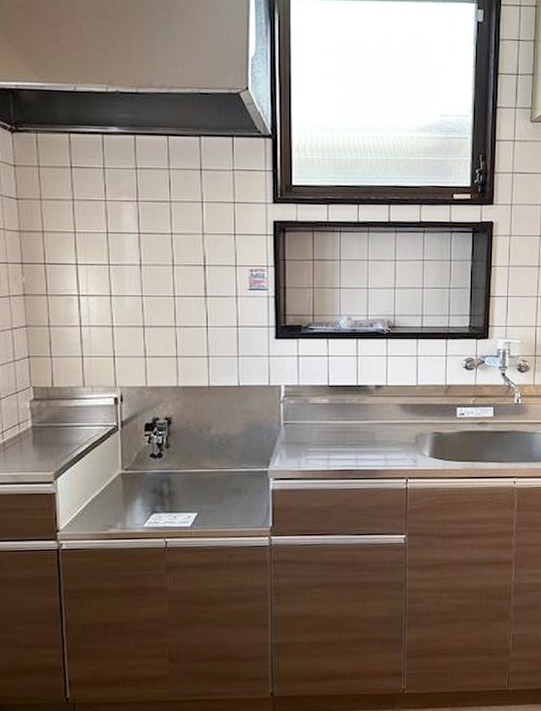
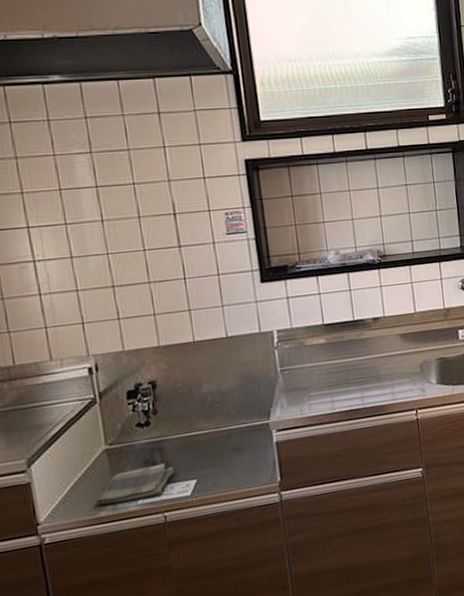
dish towel: none [109,493,179,523] -> present [96,463,174,505]

